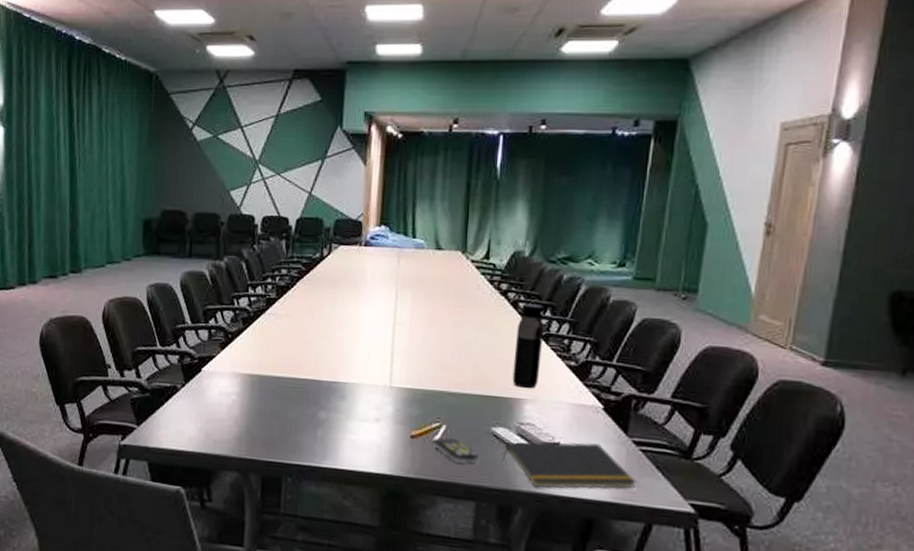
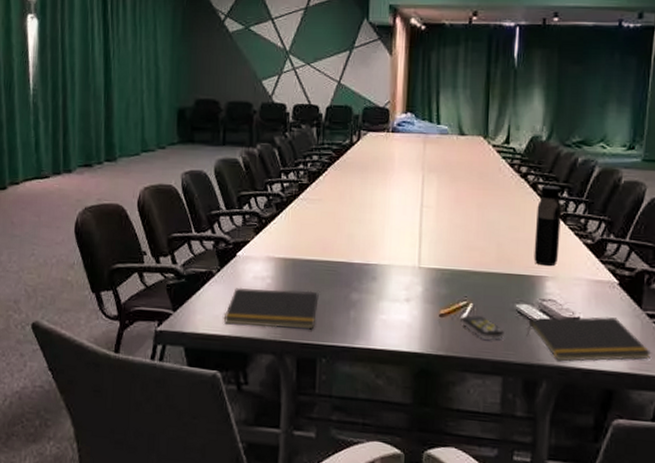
notepad: none [187,403,286,447] -> present [223,287,319,329]

